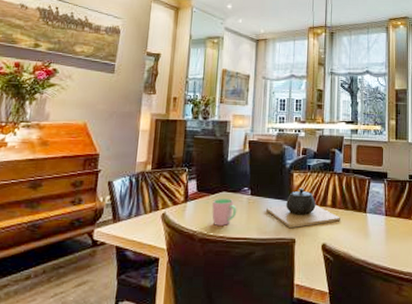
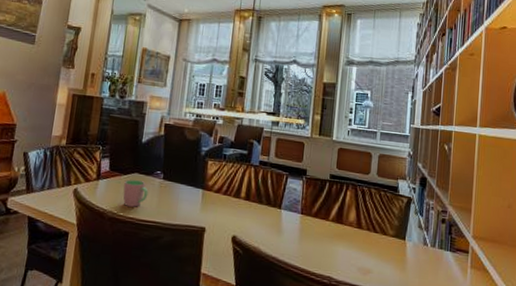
teapot: present [266,188,340,228] -> none [178,176,254,217]

